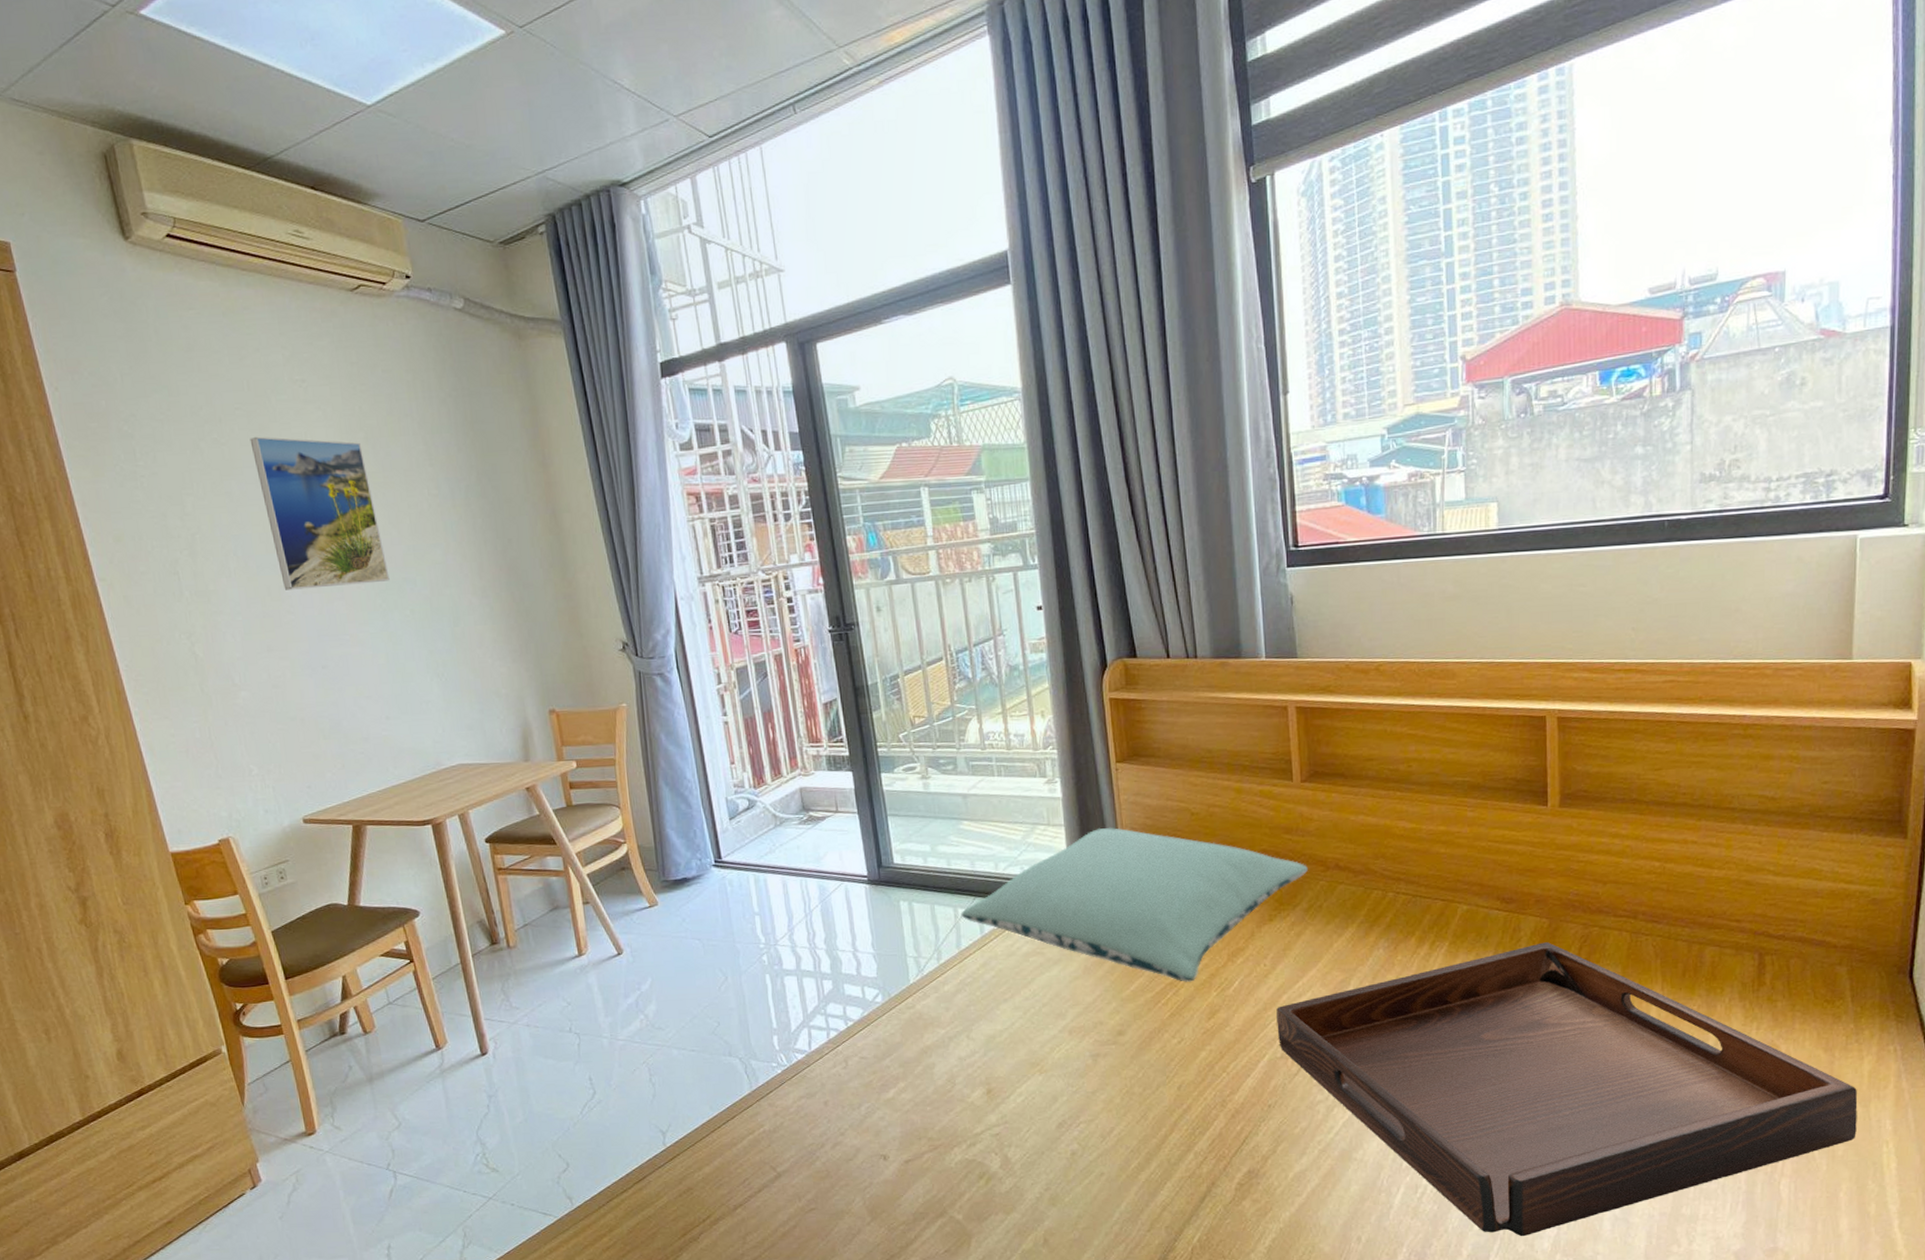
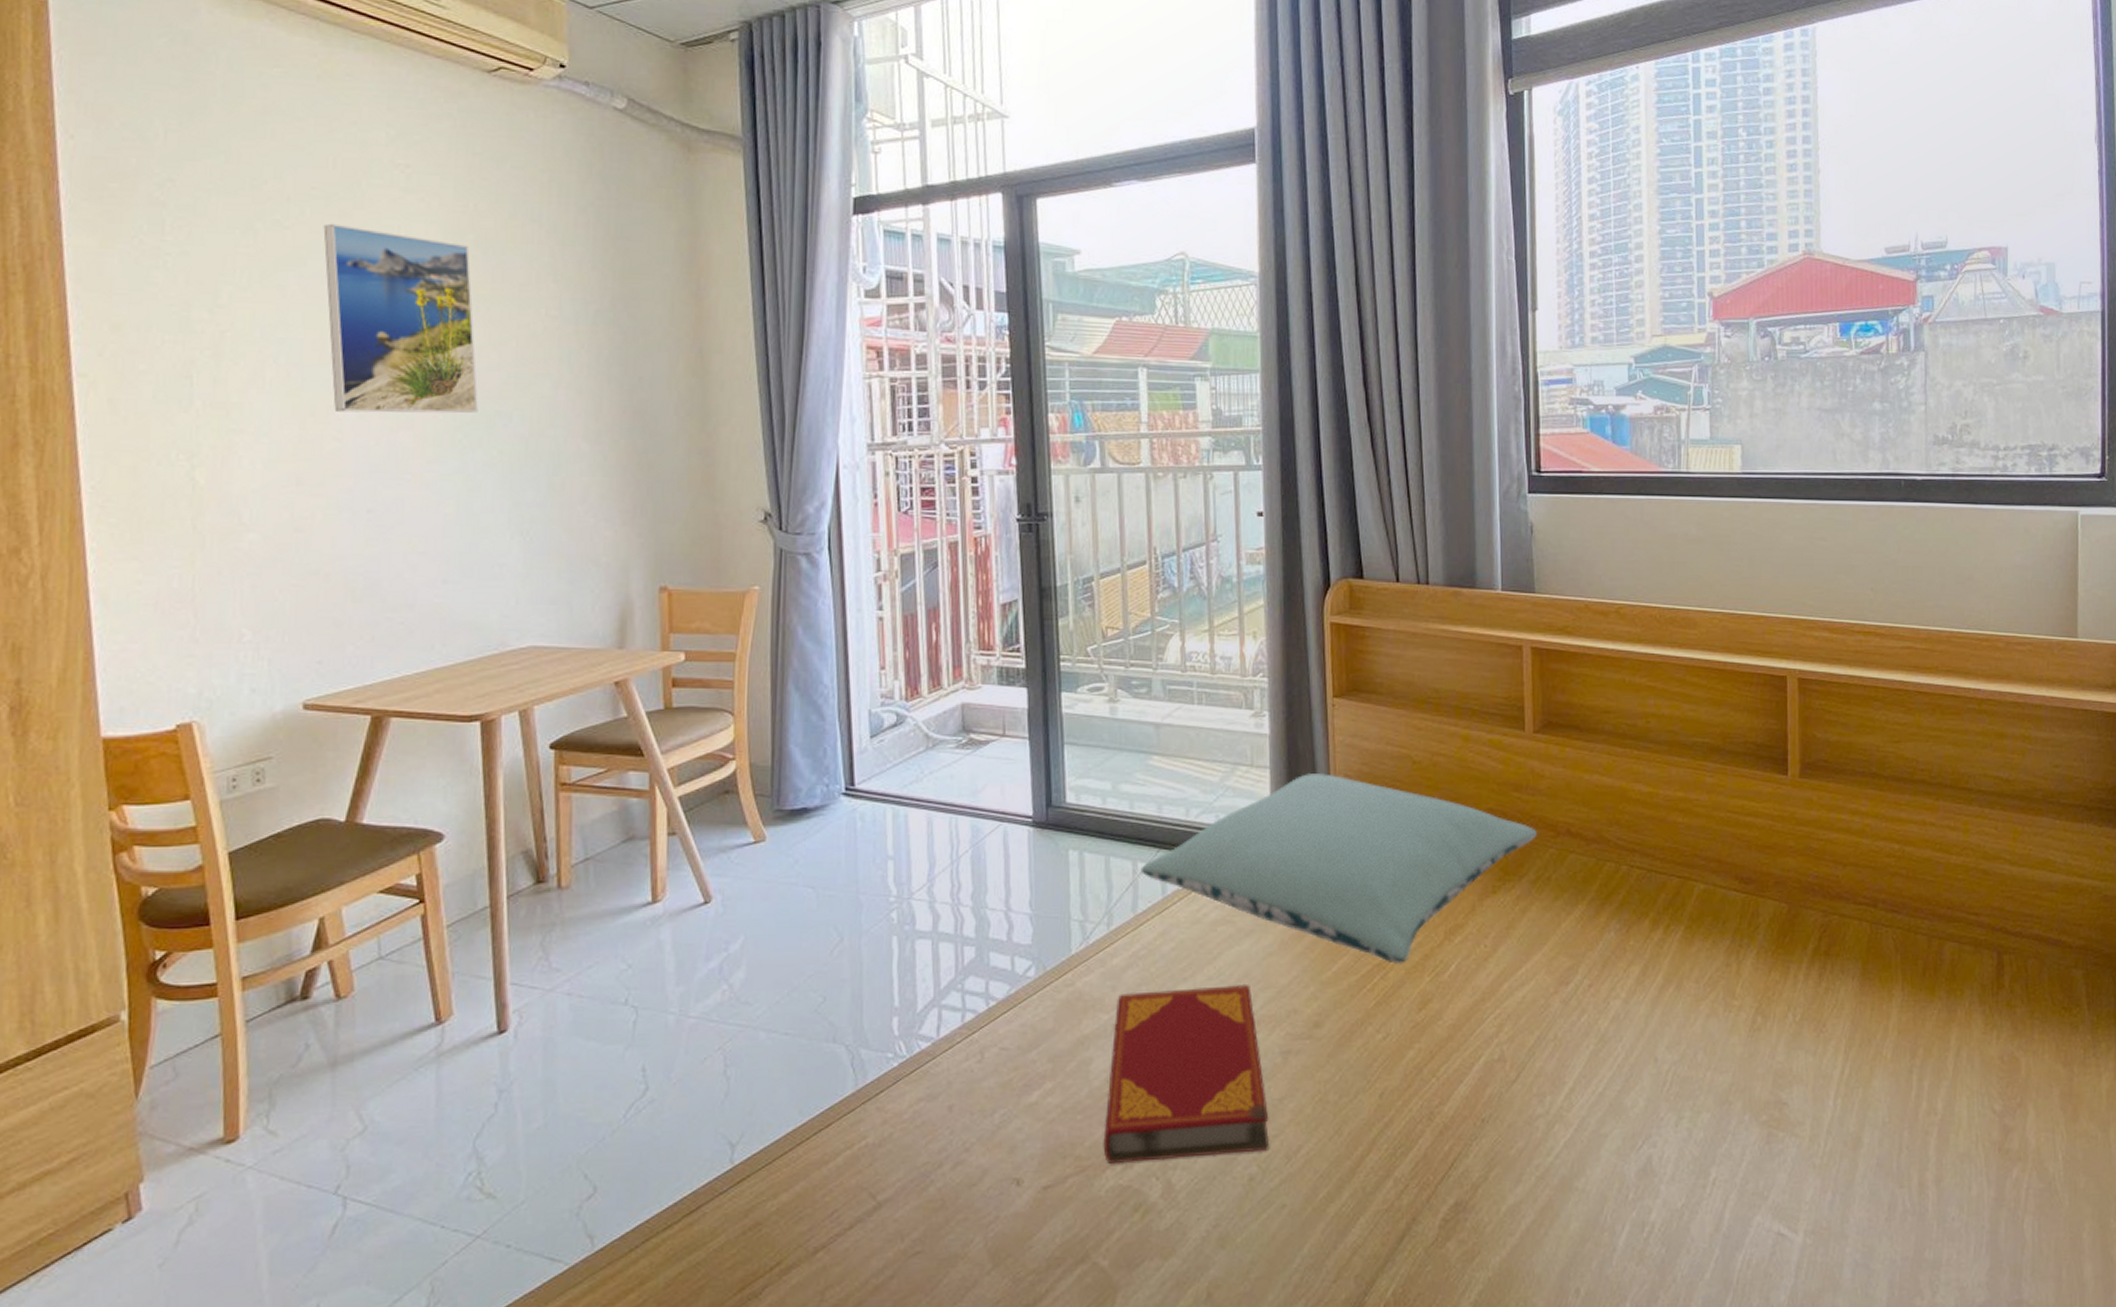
hardback book: none [949,1002,1087,1144] -> present [1103,983,1270,1164]
serving tray: present [1276,942,1858,1237] -> none [1495,930,2097,1288]

